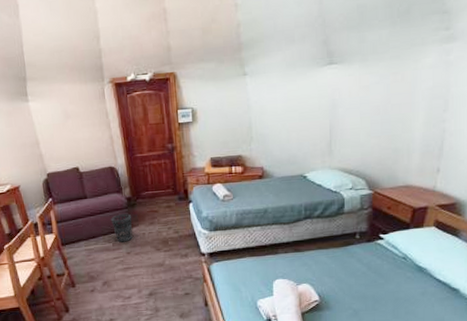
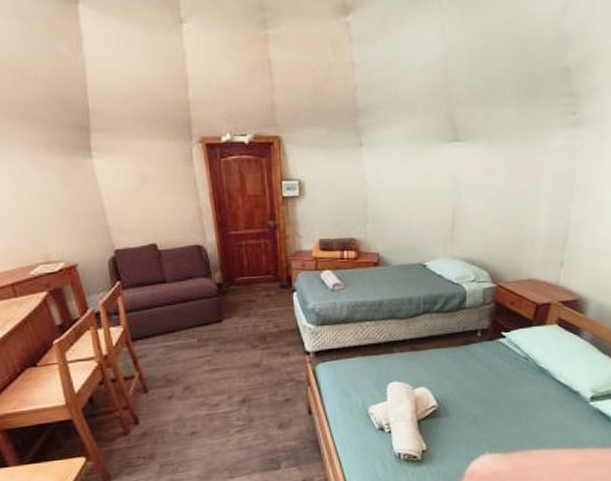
wastebasket: present [111,214,133,243] -> none [196,303,223,338]

